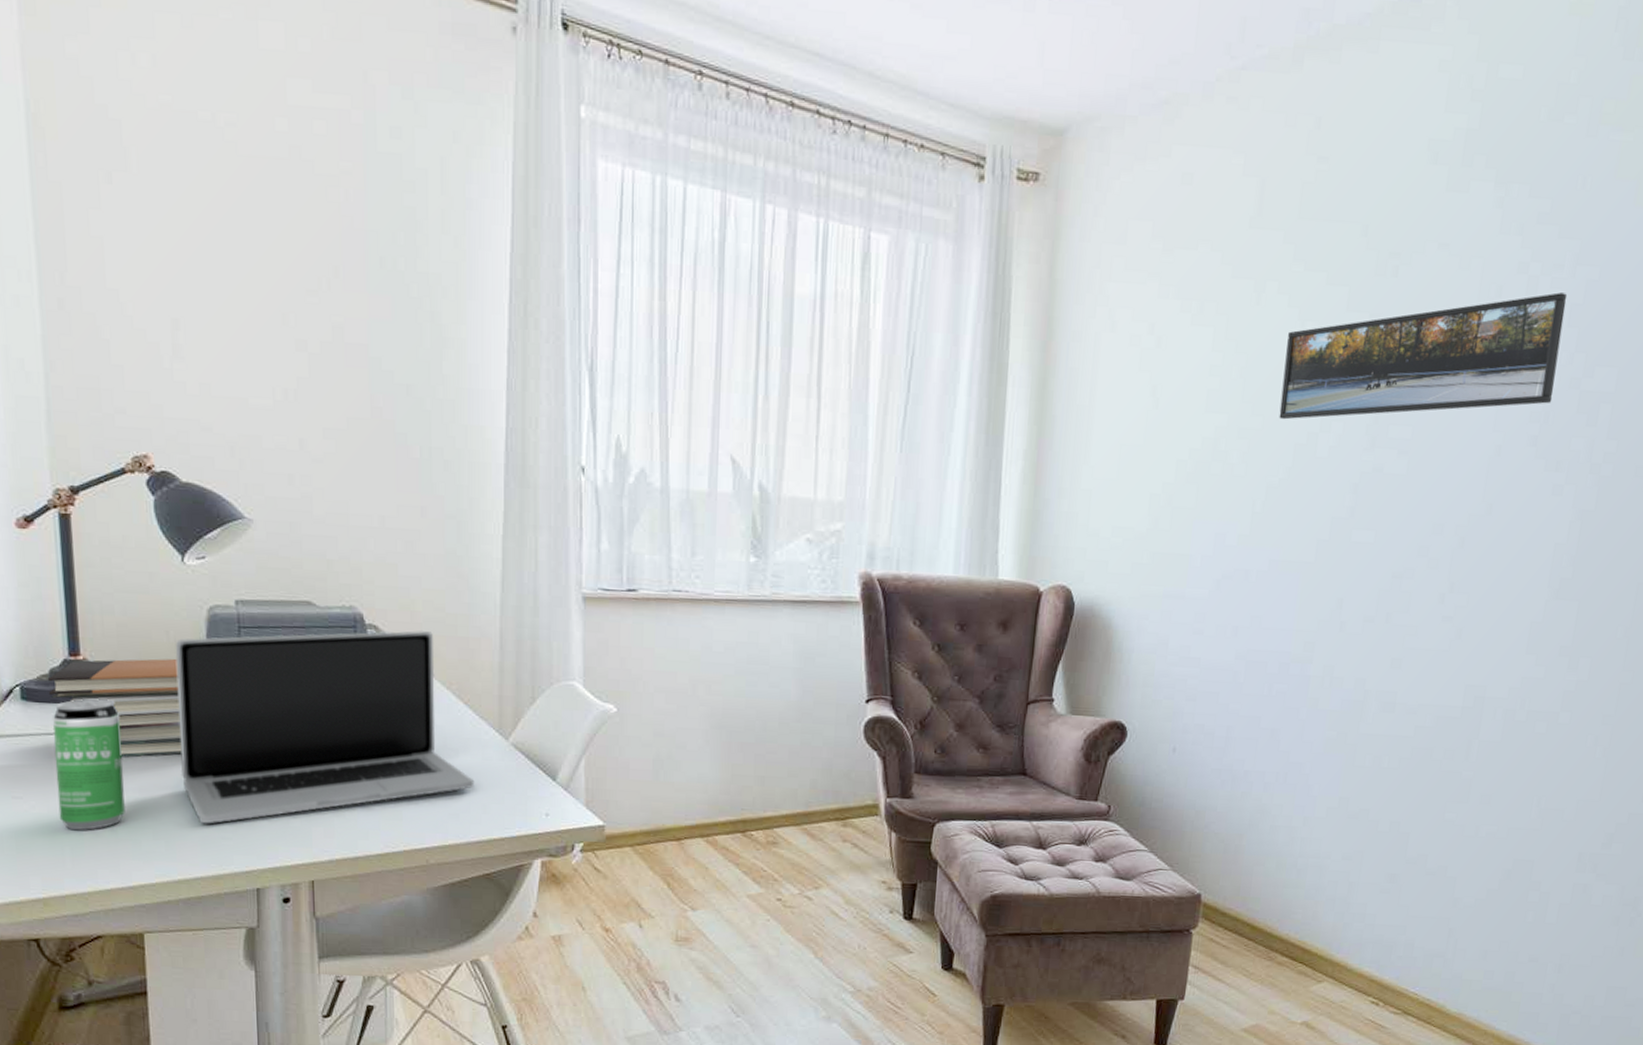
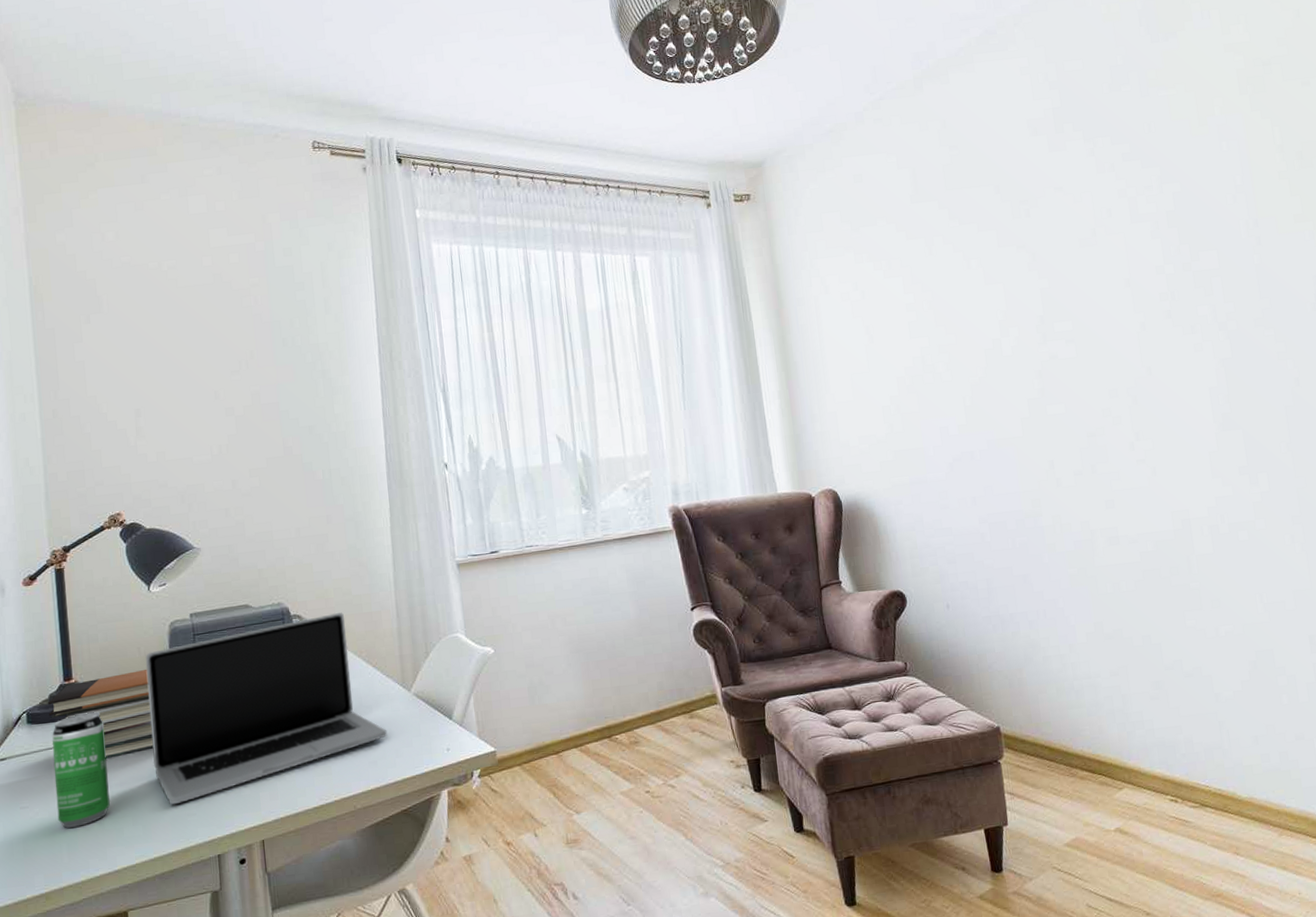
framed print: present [1279,292,1568,420] -> none [959,205,1173,334]

